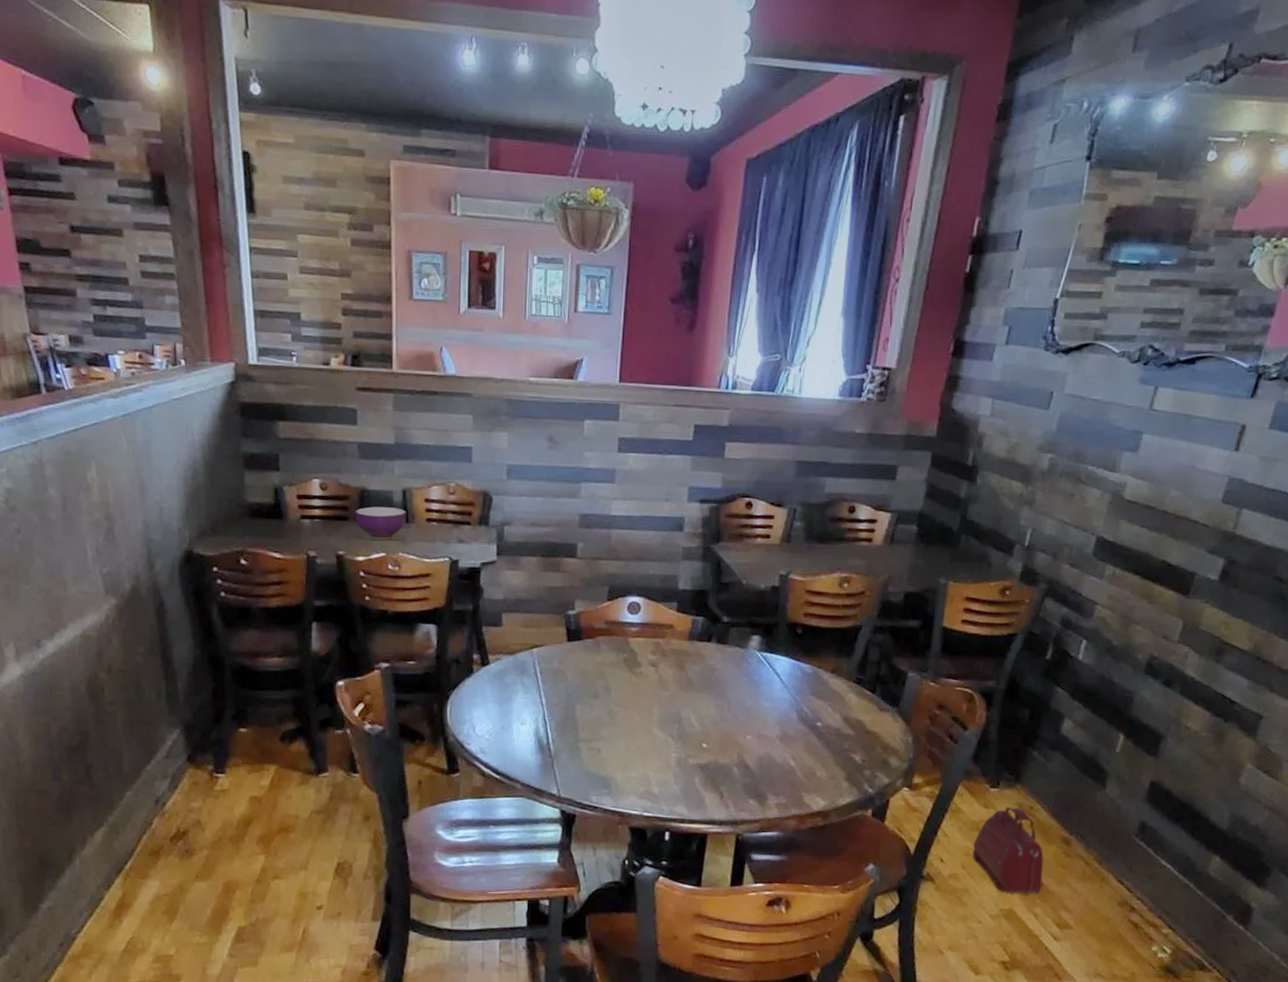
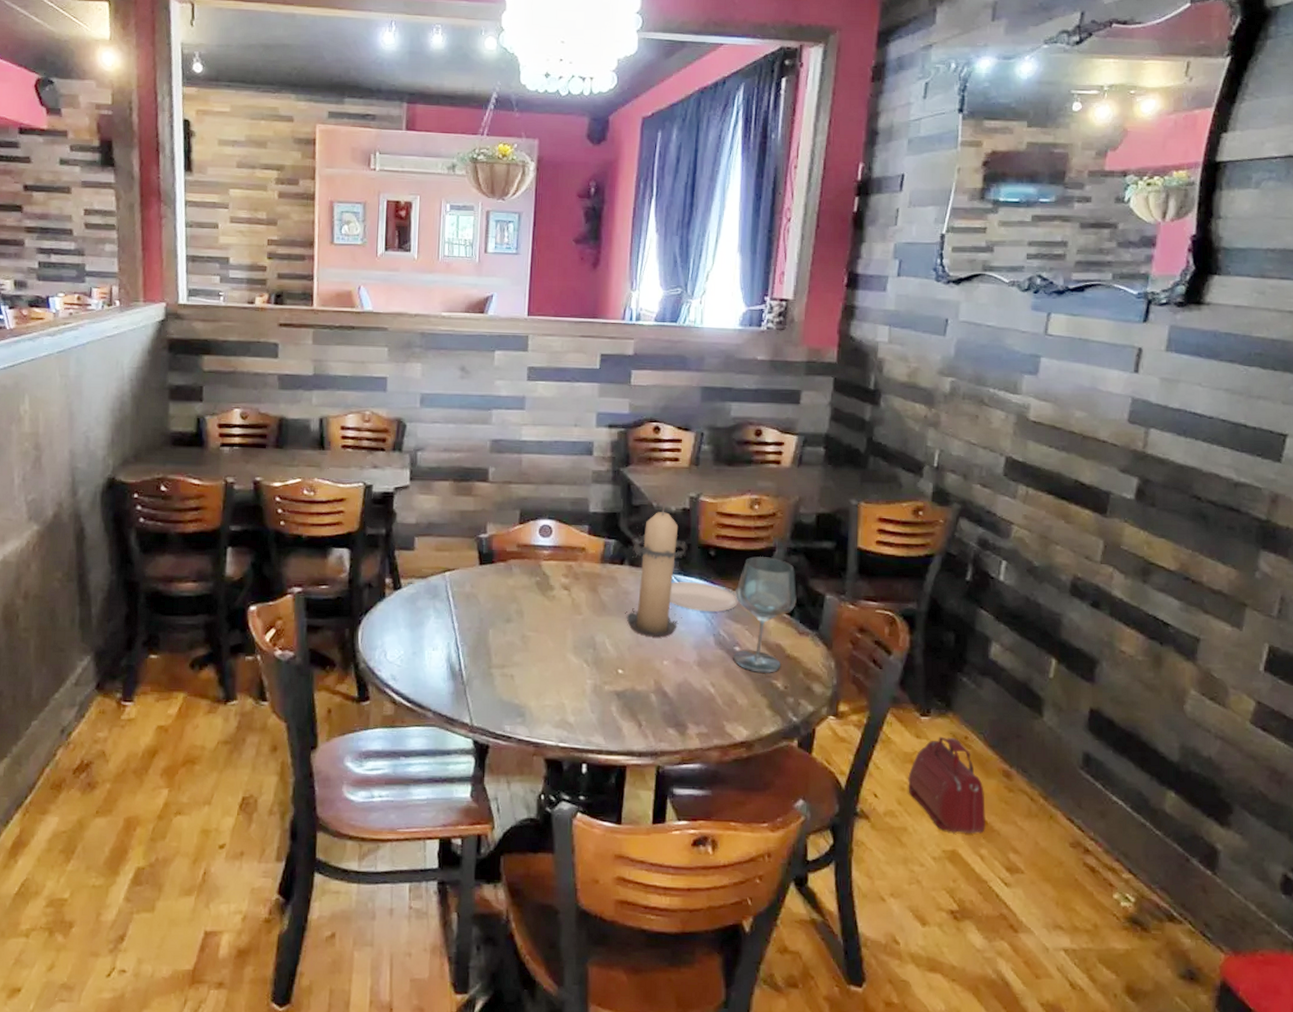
bowl: present [355,506,406,541] -> none [273,434,323,467]
candle: none [712,581,775,712] -> present [626,504,688,637]
plate: none [755,658,822,689] -> present [670,581,738,612]
wine glass: none [814,635,880,747] -> present [733,556,797,673]

